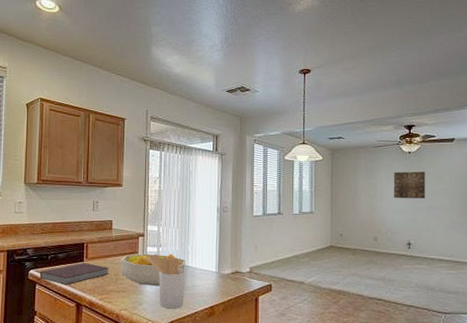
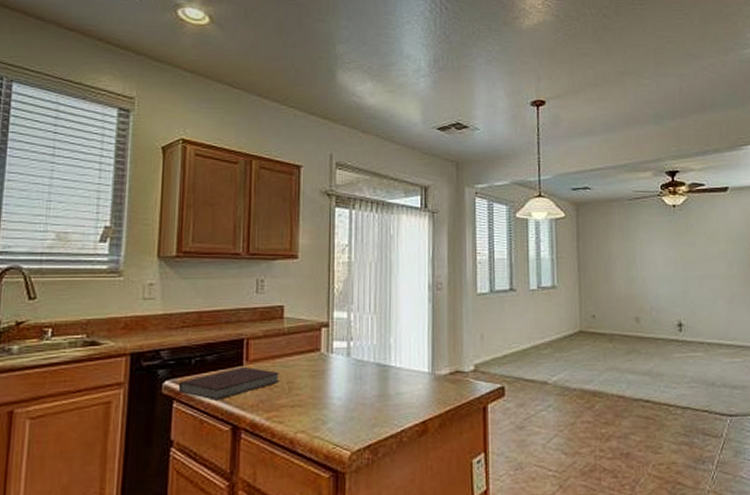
fruit bowl: present [120,253,186,287] -> none [295,348,388,397]
utensil holder: present [145,254,186,309] -> none [331,350,388,428]
wall art: present [393,171,425,199] -> none [655,230,697,265]

